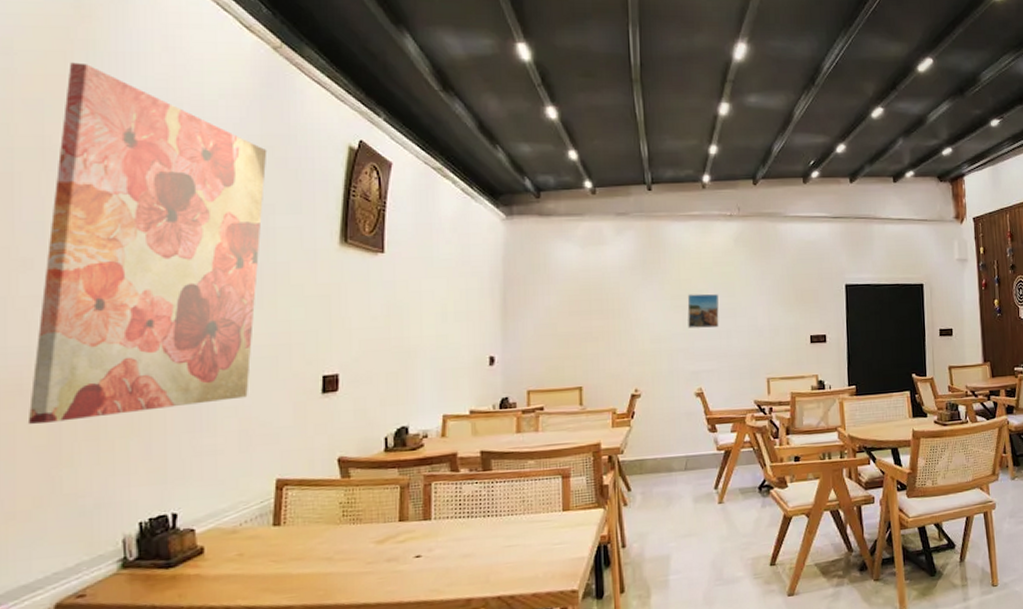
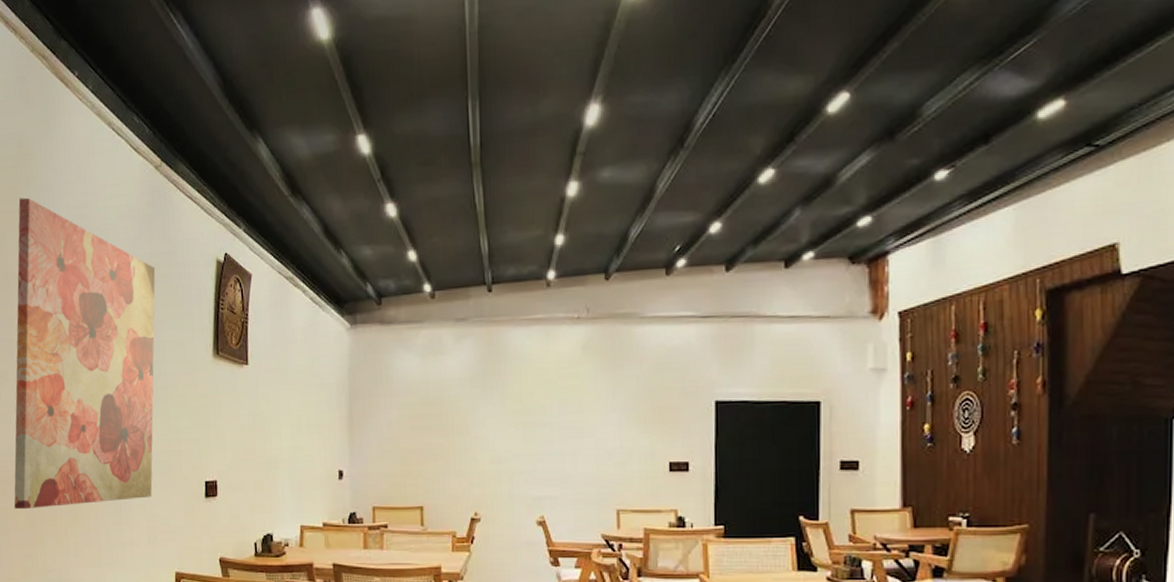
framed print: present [687,293,719,328] -> none [529,409,564,450]

